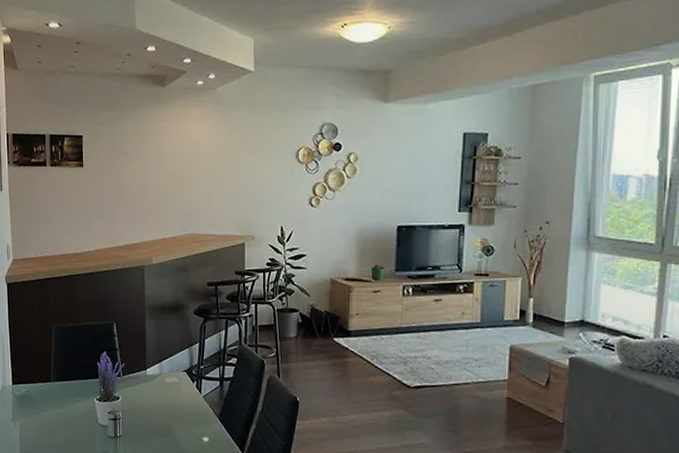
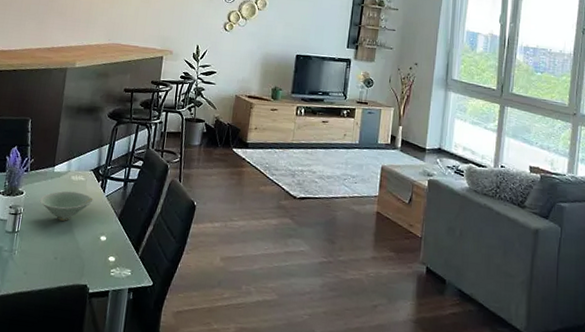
bowl: none [136,393,190,424] -> present [39,190,93,221]

